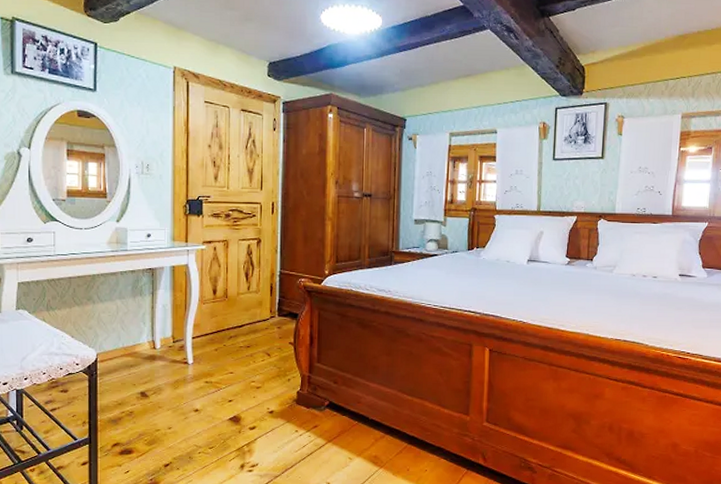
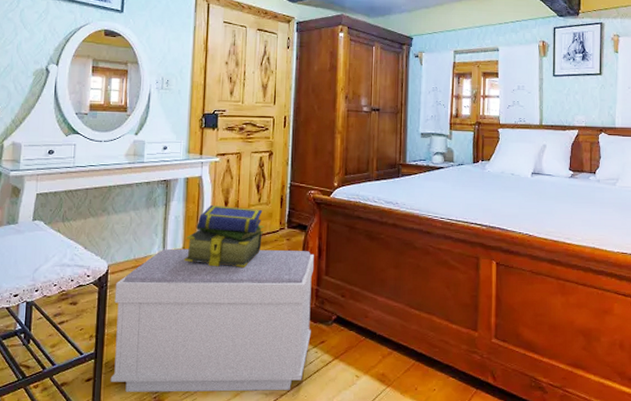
bench: none [105,337,306,475] -> present [110,248,315,392]
stack of books: none [174,293,255,355] -> present [184,204,265,268]

